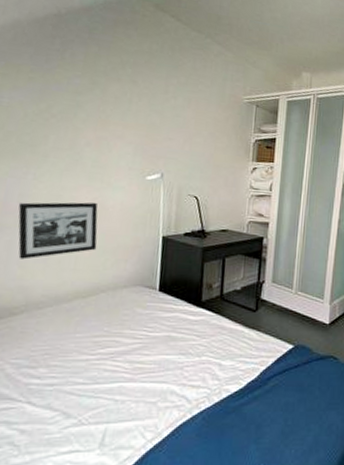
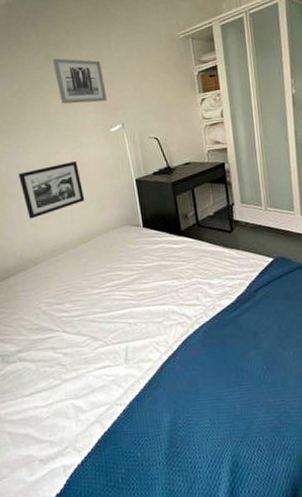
wall art: none [95,87,153,146] -> present [53,58,107,104]

